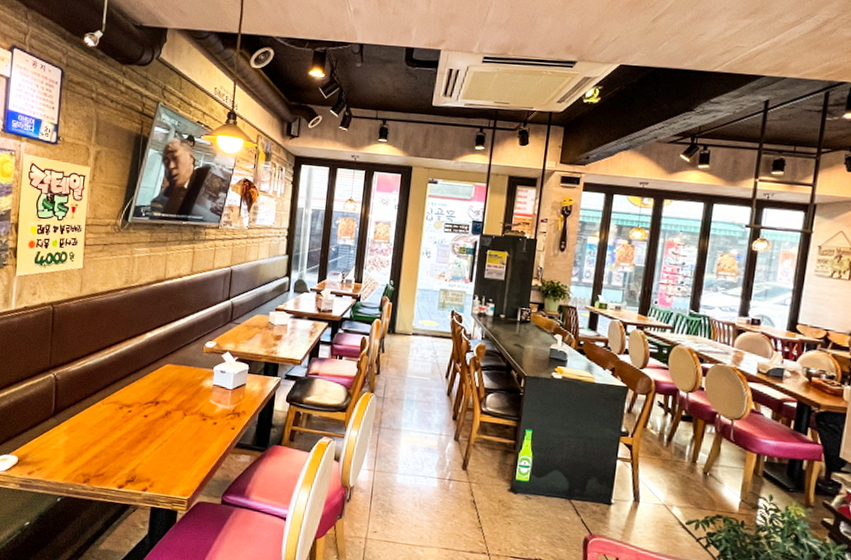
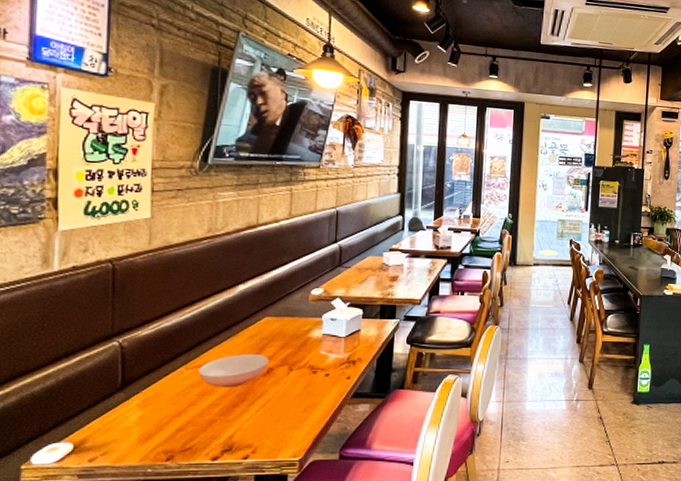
bowl: none [112,395,168,426] -> present [198,354,269,388]

